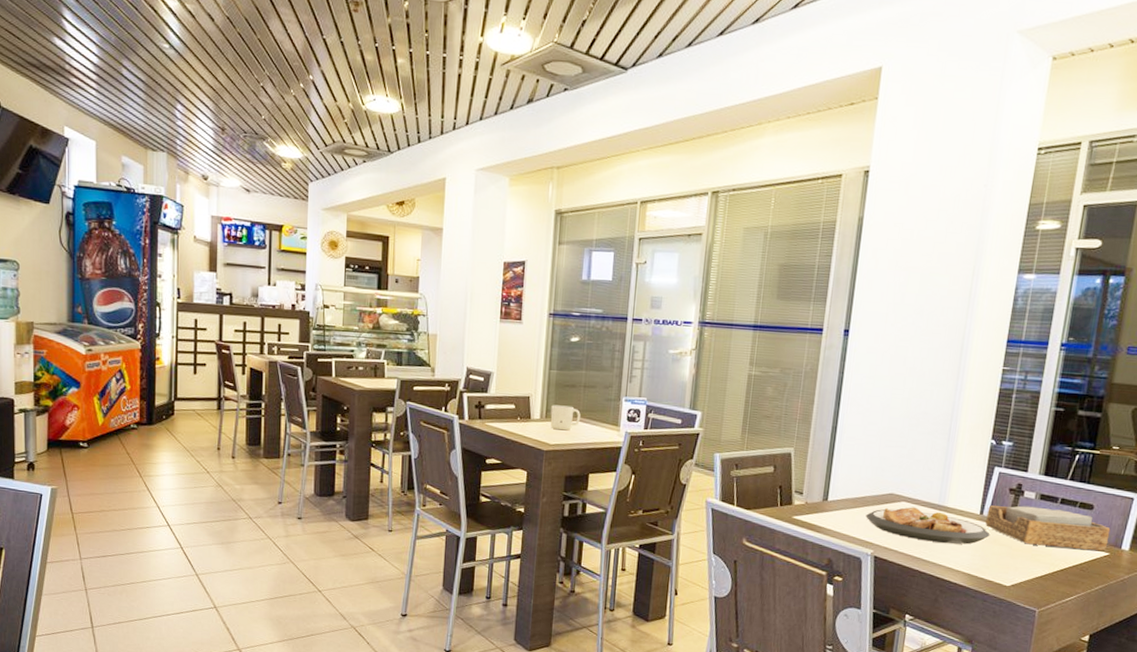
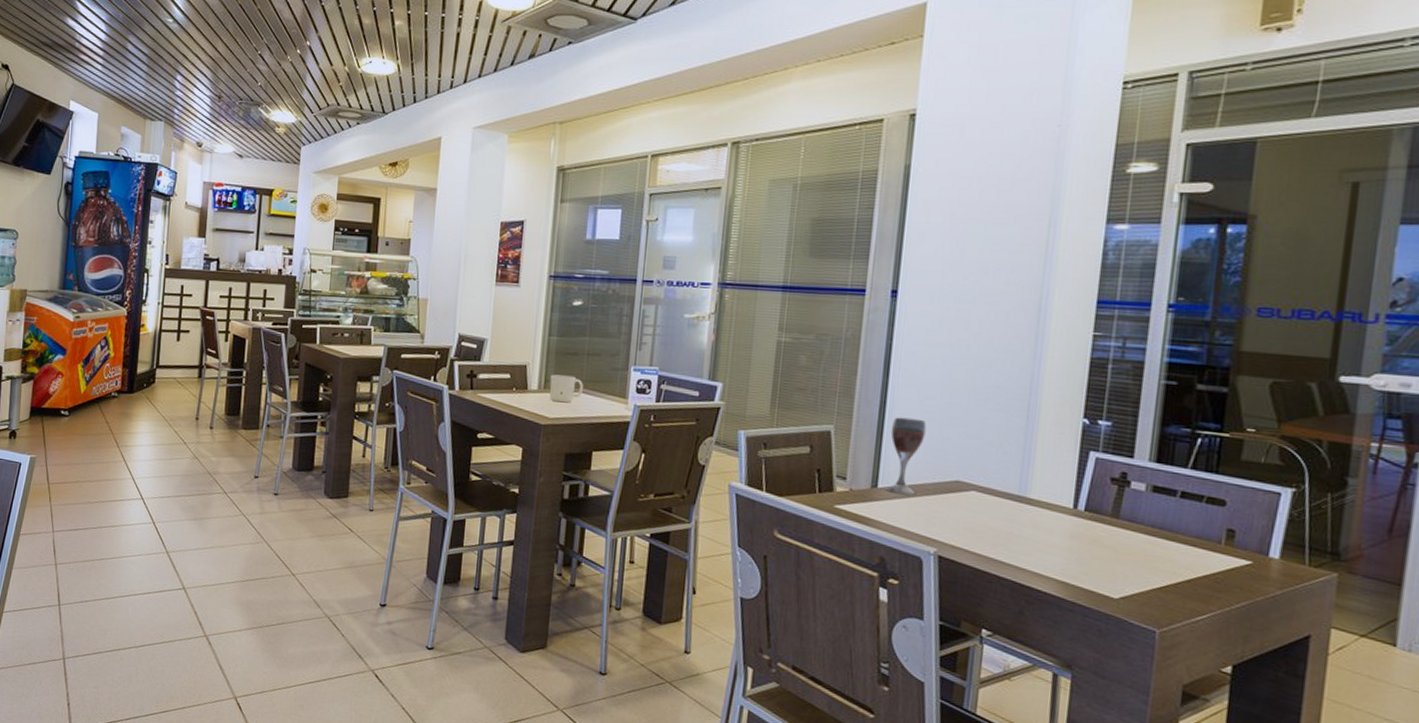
cup: none [832,440,869,507] -> present [883,417,926,496]
plate: present [865,507,990,544] -> none [925,497,1089,545]
napkin holder: present [985,505,1111,552] -> none [1080,498,1252,560]

